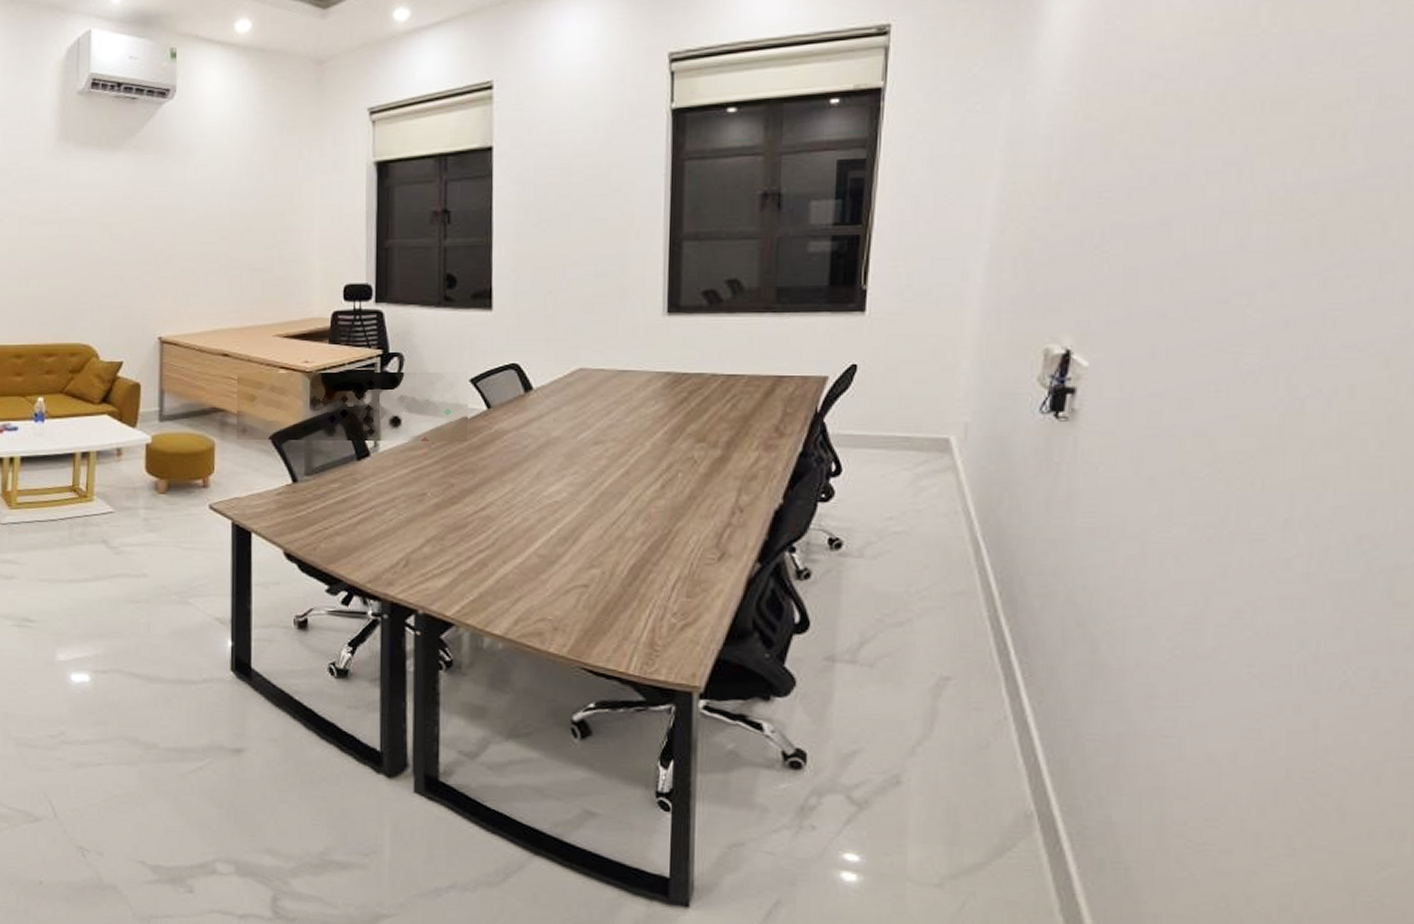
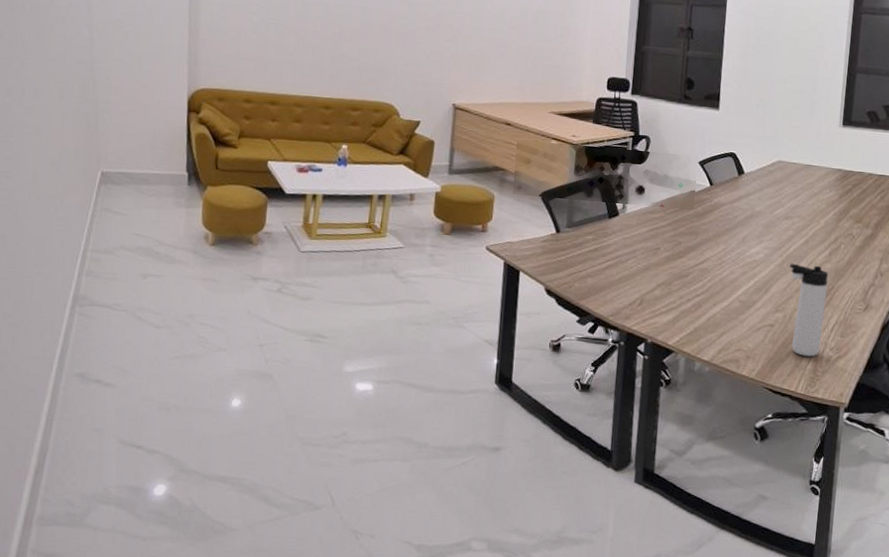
thermos bottle: none [606,502,663,626] -> present [790,263,829,357]

